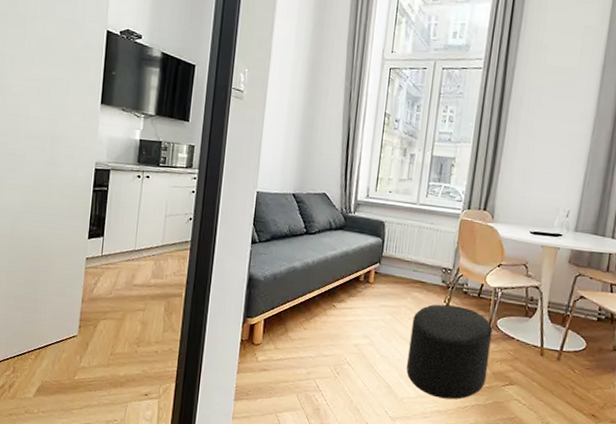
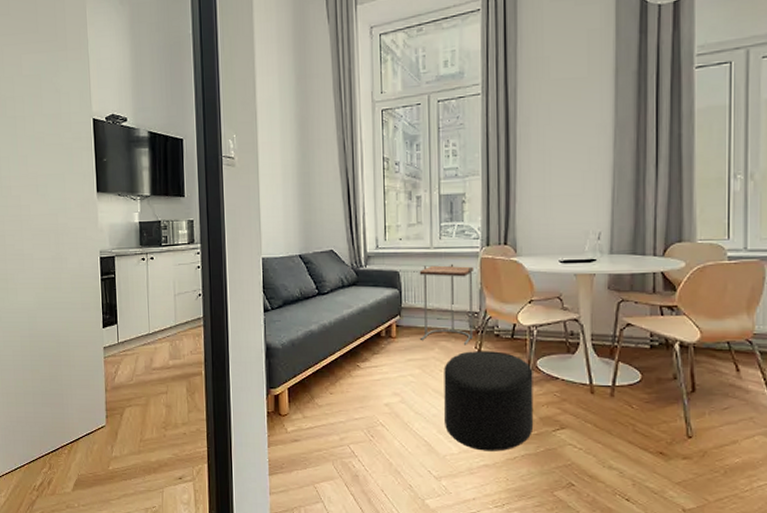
side table: none [396,219,454,299] -> present [419,263,474,345]

